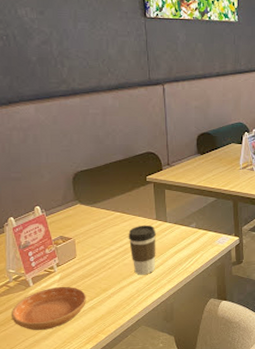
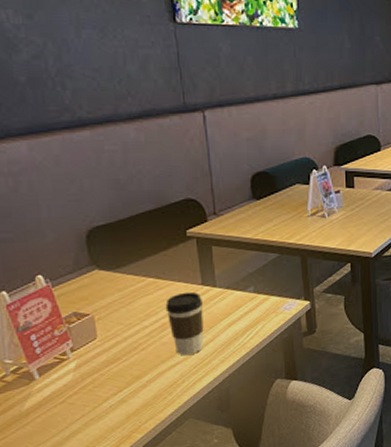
saucer: present [12,286,86,331] -> none [11,376,114,436]

